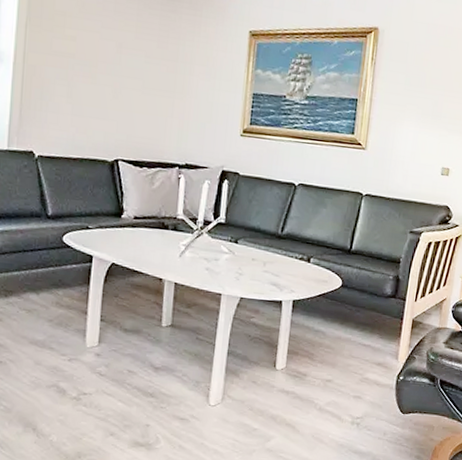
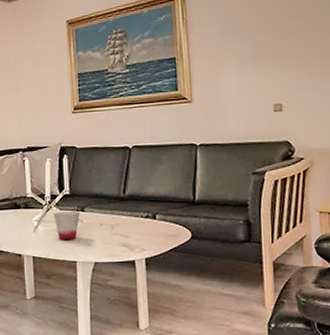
cup: none [203,239,232,271] -> present [52,211,80,240]

